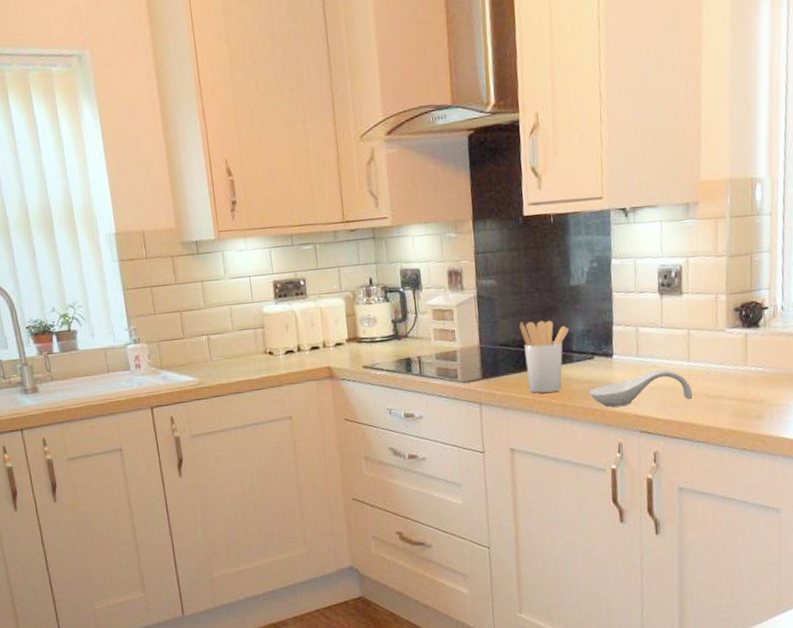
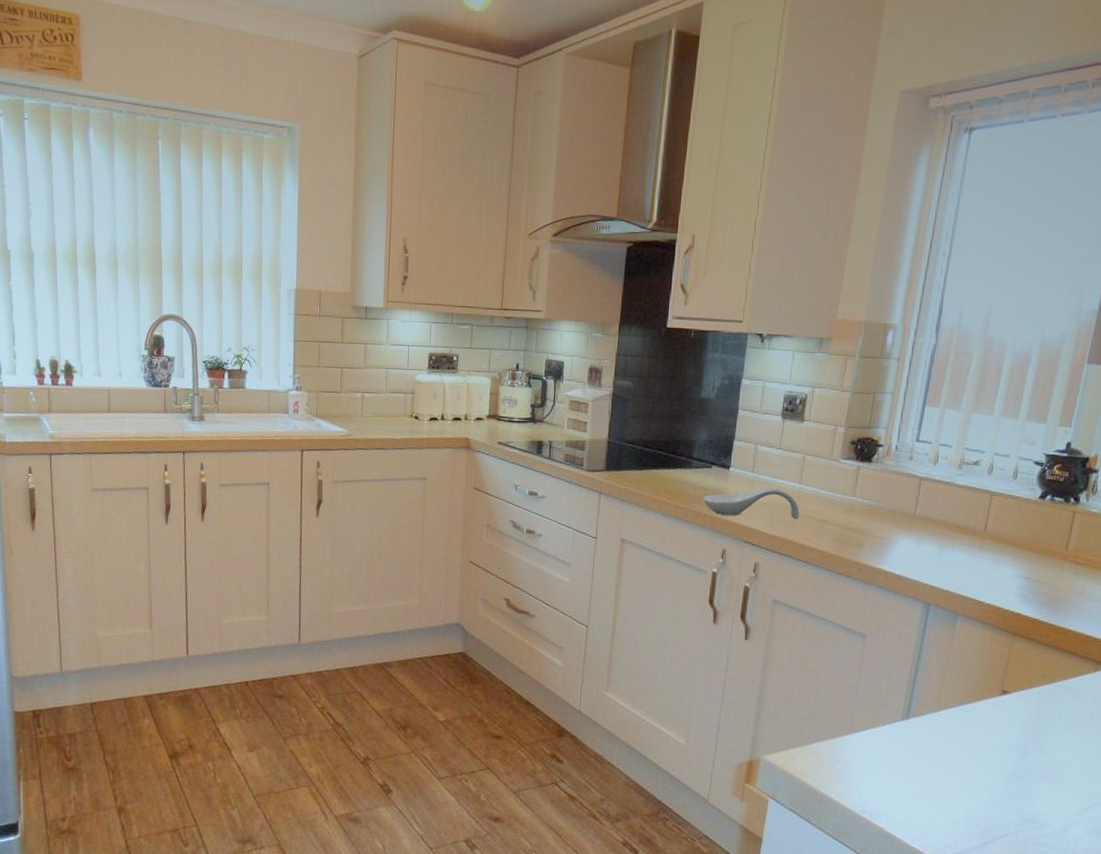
utensil holder: present [519,320,569,393] -> none [647,423,692,493]

